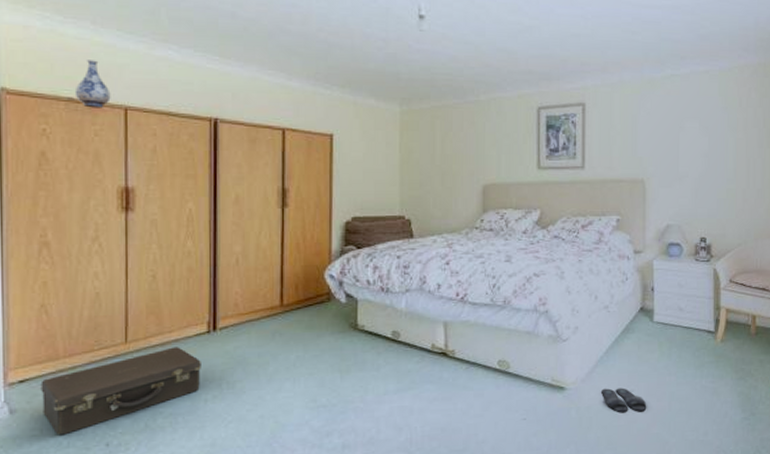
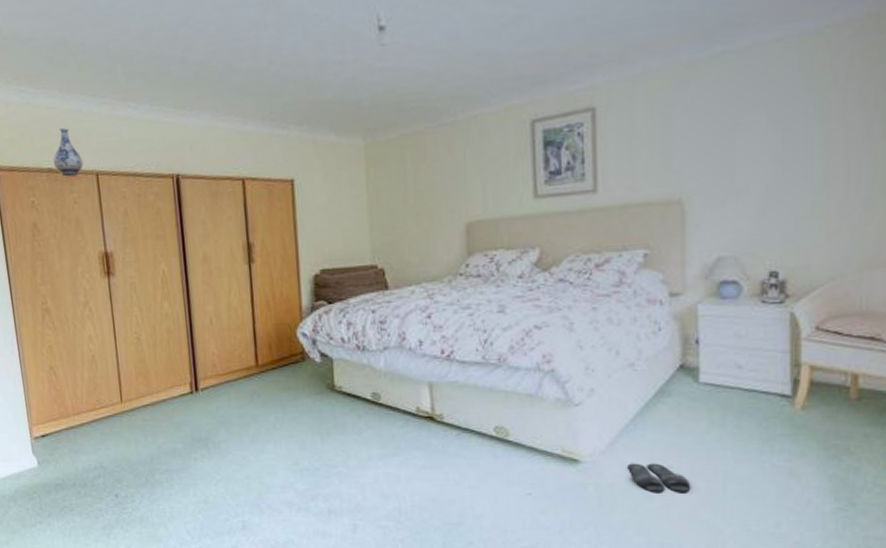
suitcase: present [40,347,201,435] -> none [58,407,189,485]

